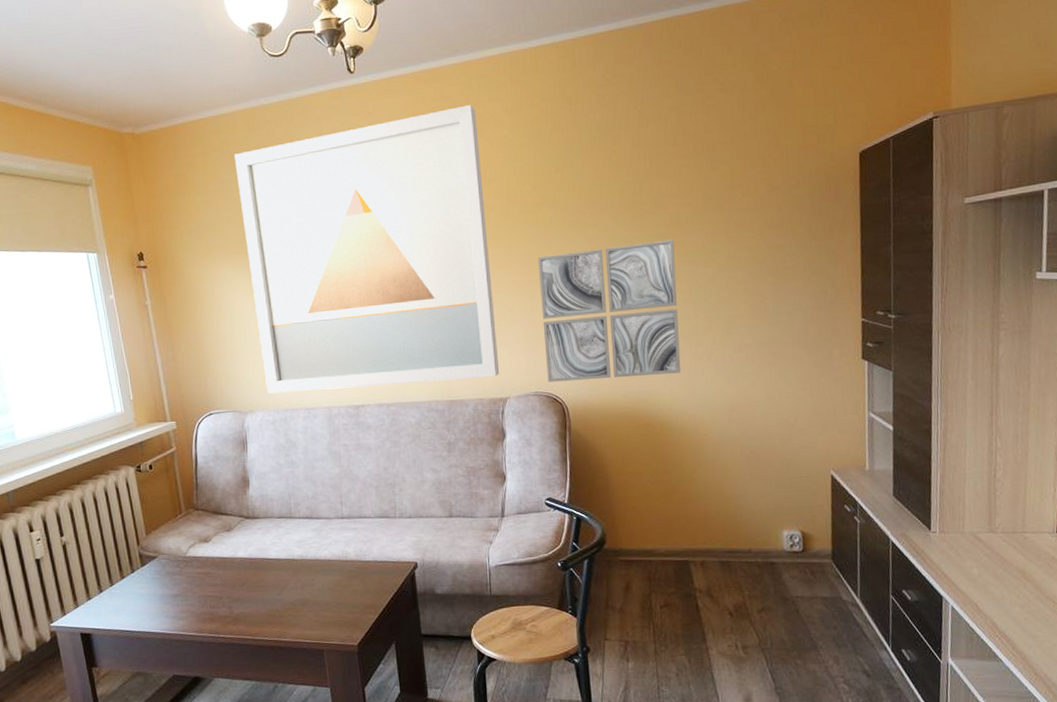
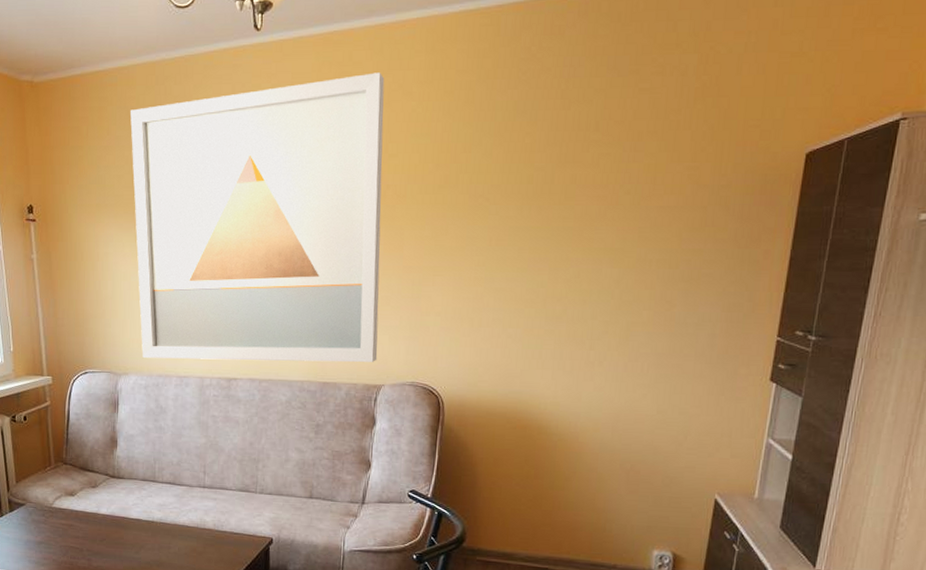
wall art: present [537,239,681,383] -> none [426,234,581,377]

